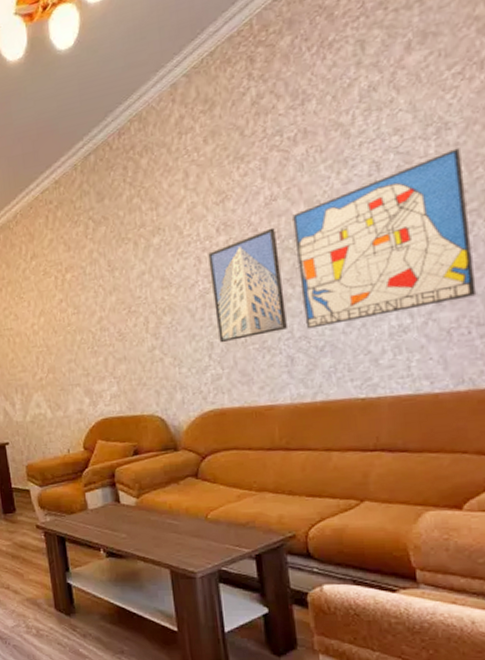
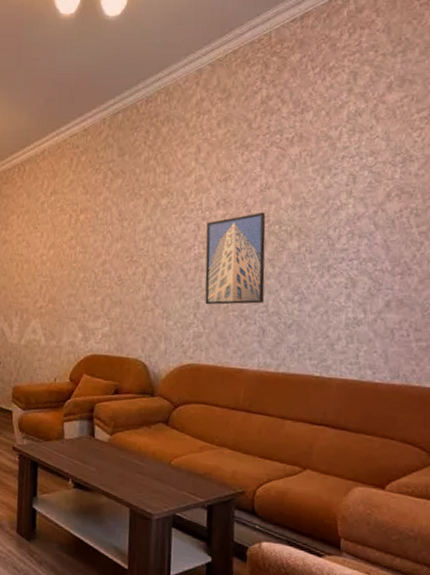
wall art: present [292,148,477,329] -> none [279,178,419,307]

